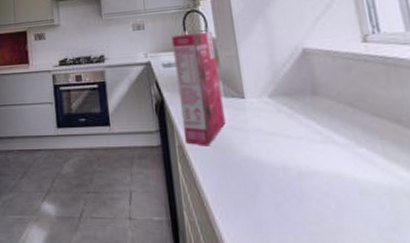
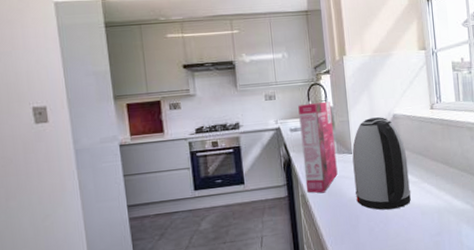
kettle: none [244,52,340,180] -> present [352,117,411,210]

